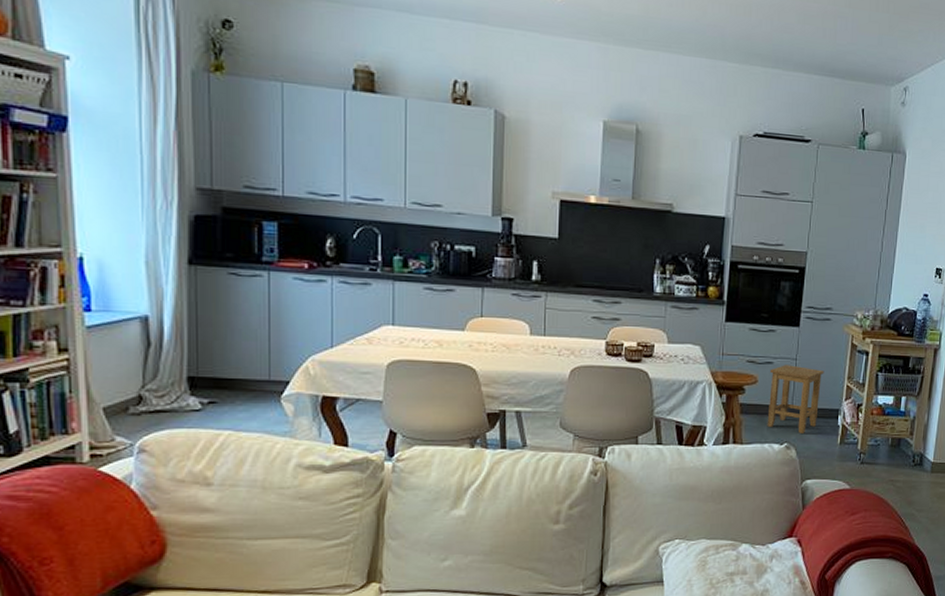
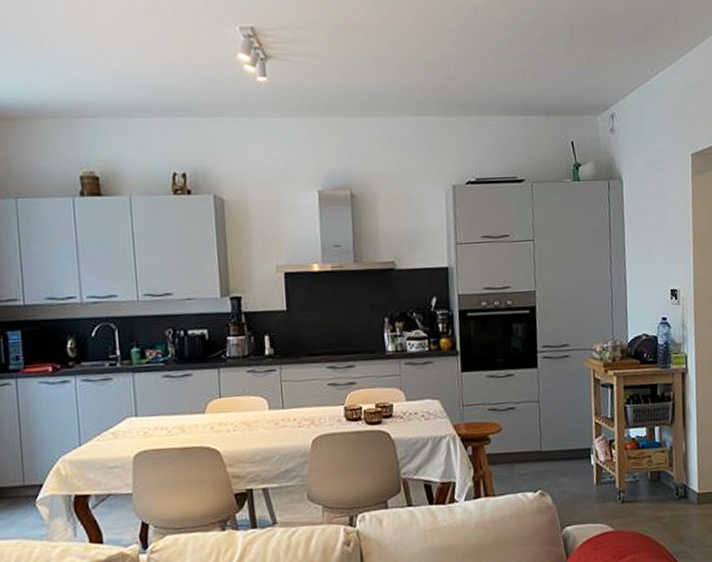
stool: present [767,365,824,433] -> none [514,408,570,478]

